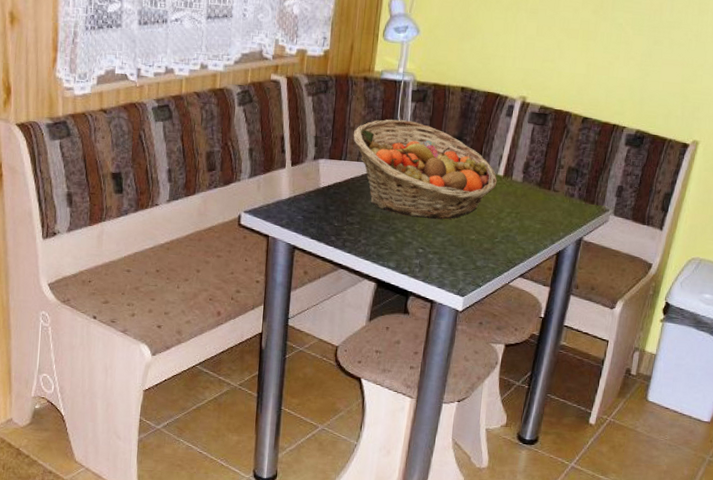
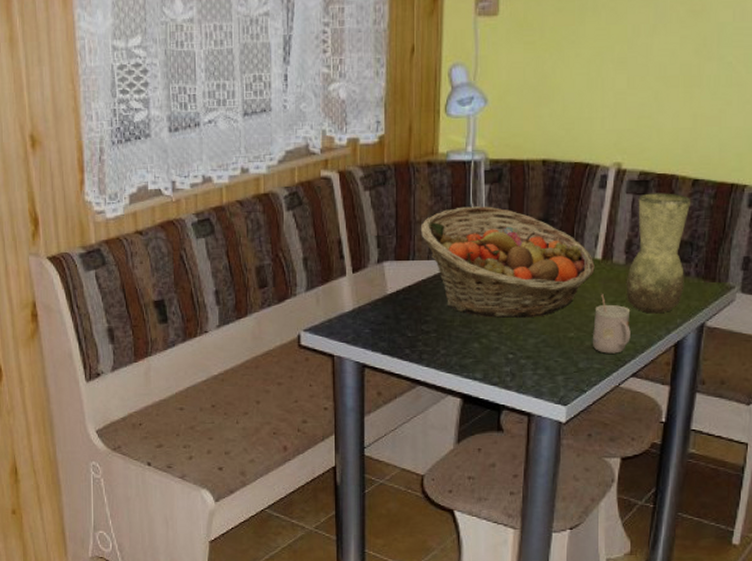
mug: none [489,205,523,257] -> present [592,294,631,354]
vase: none [521,124,580,226] -> present [626,193,692,314]

